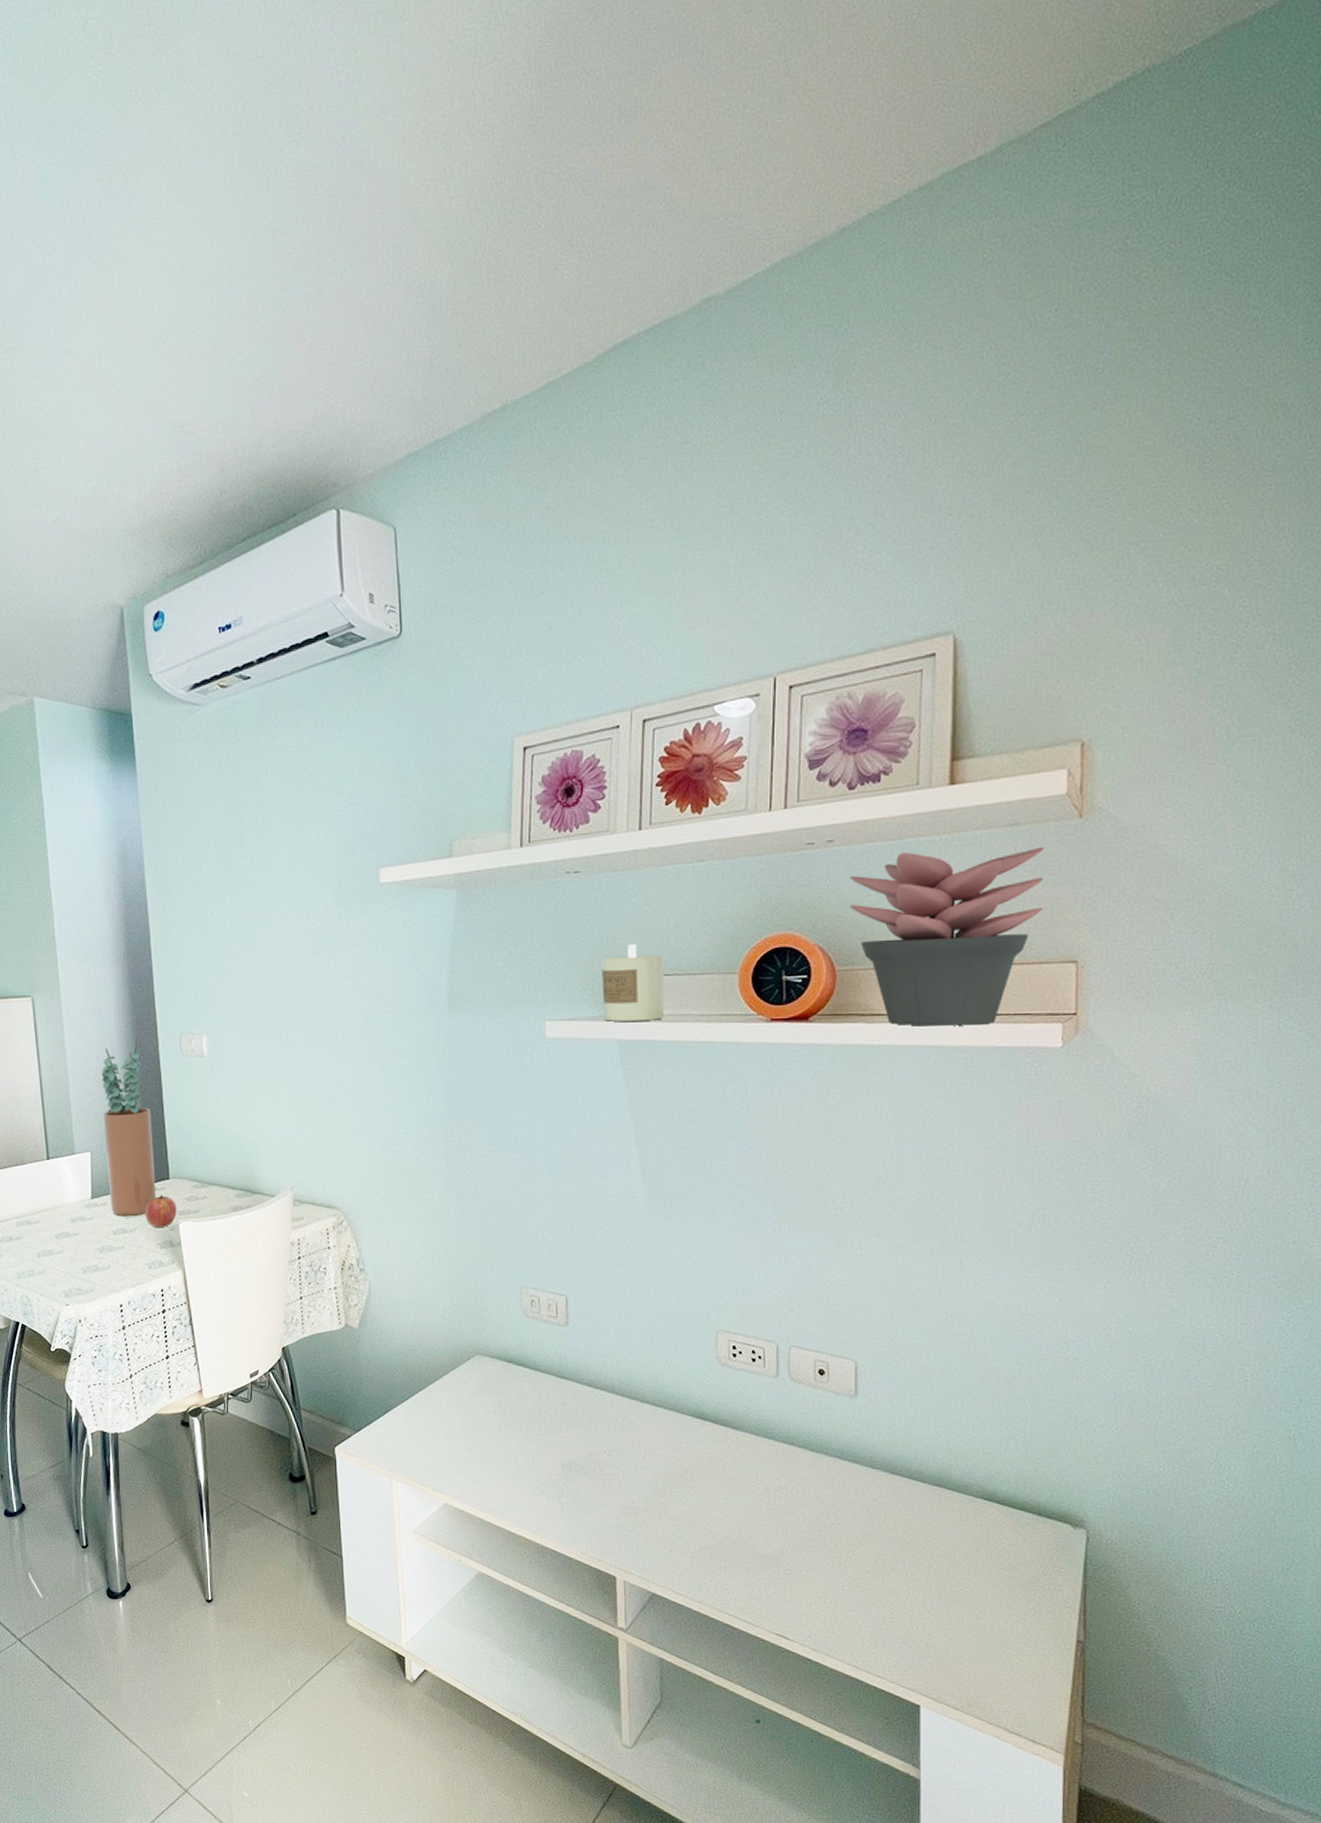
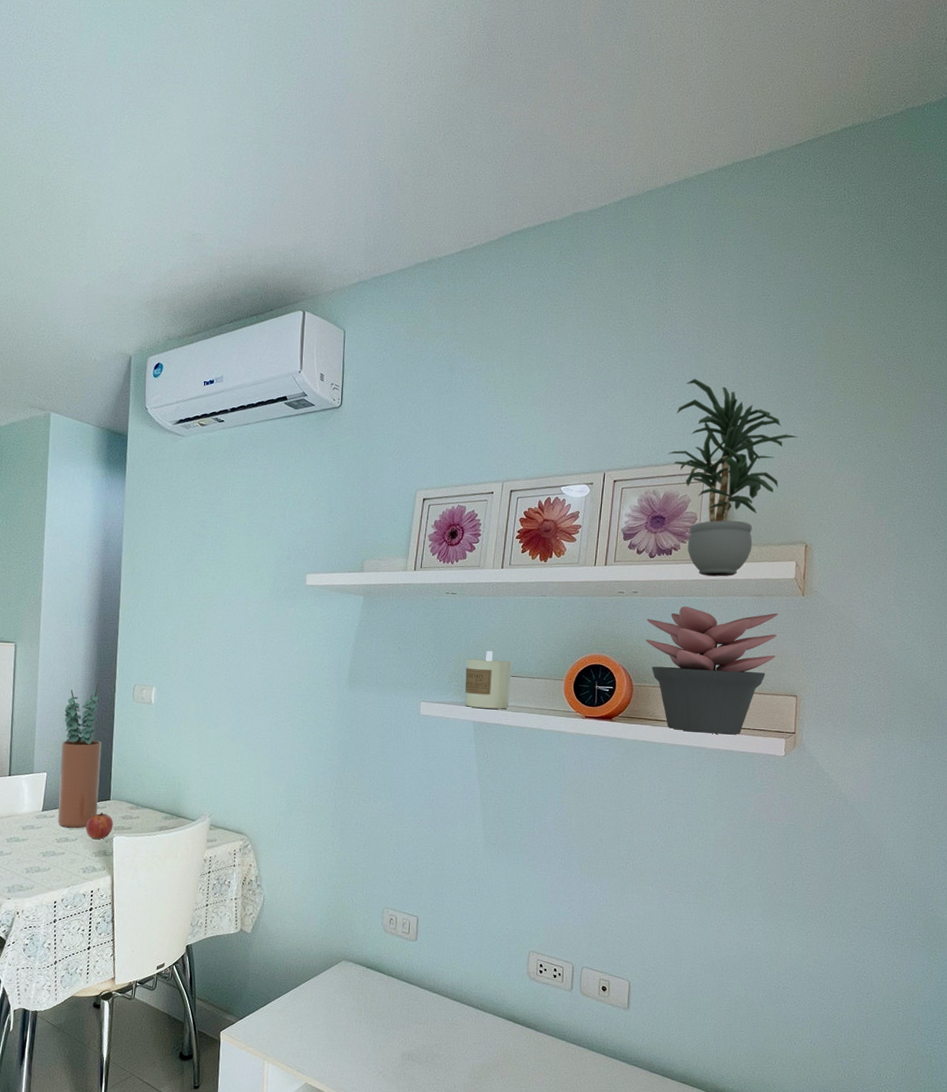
potted plant: none [865,518,1064,806] -> present [667,378,798,577]

